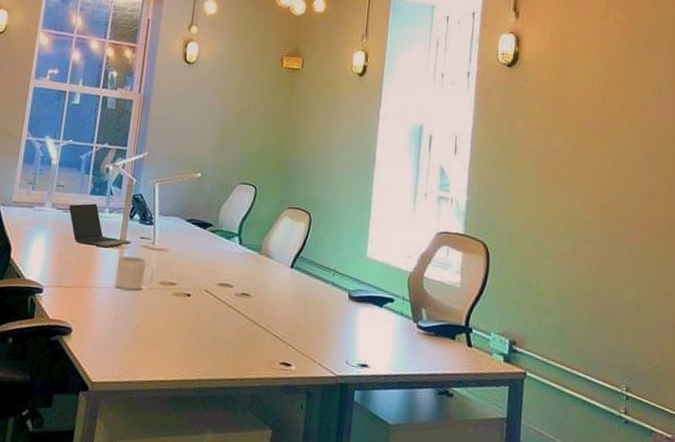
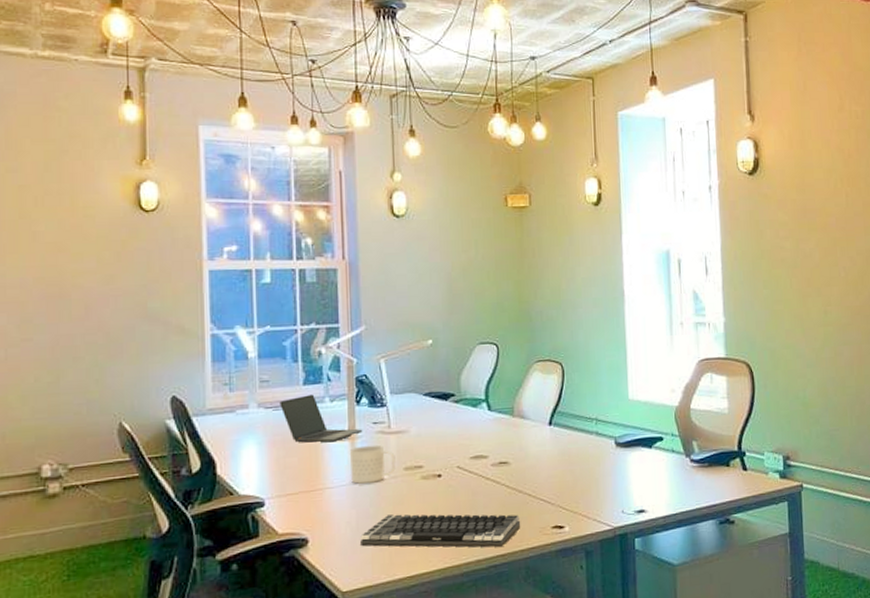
computer keyboard: none [114,321,253,372] -> present [360,514,521,548]

